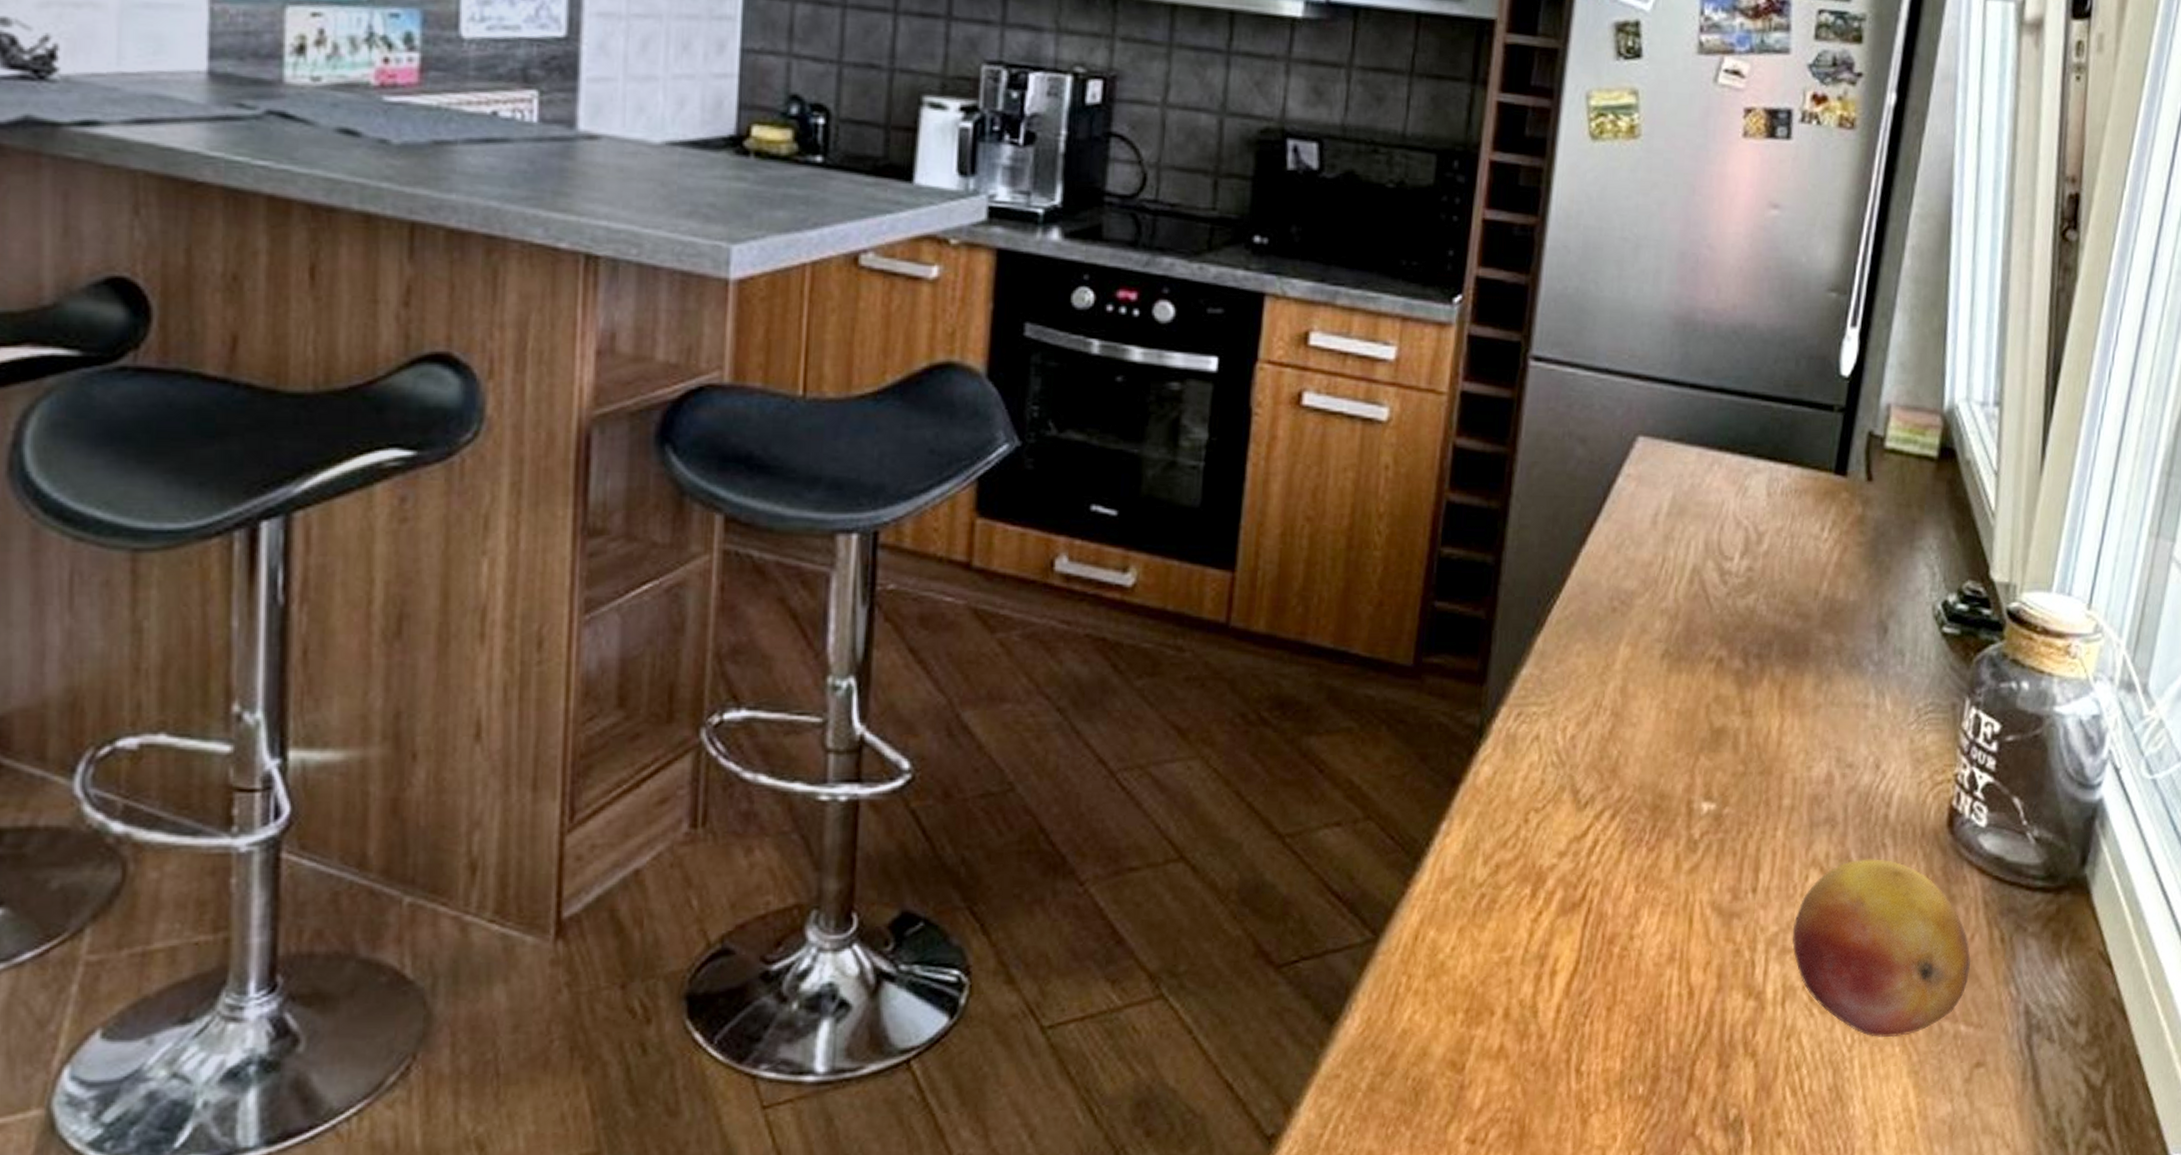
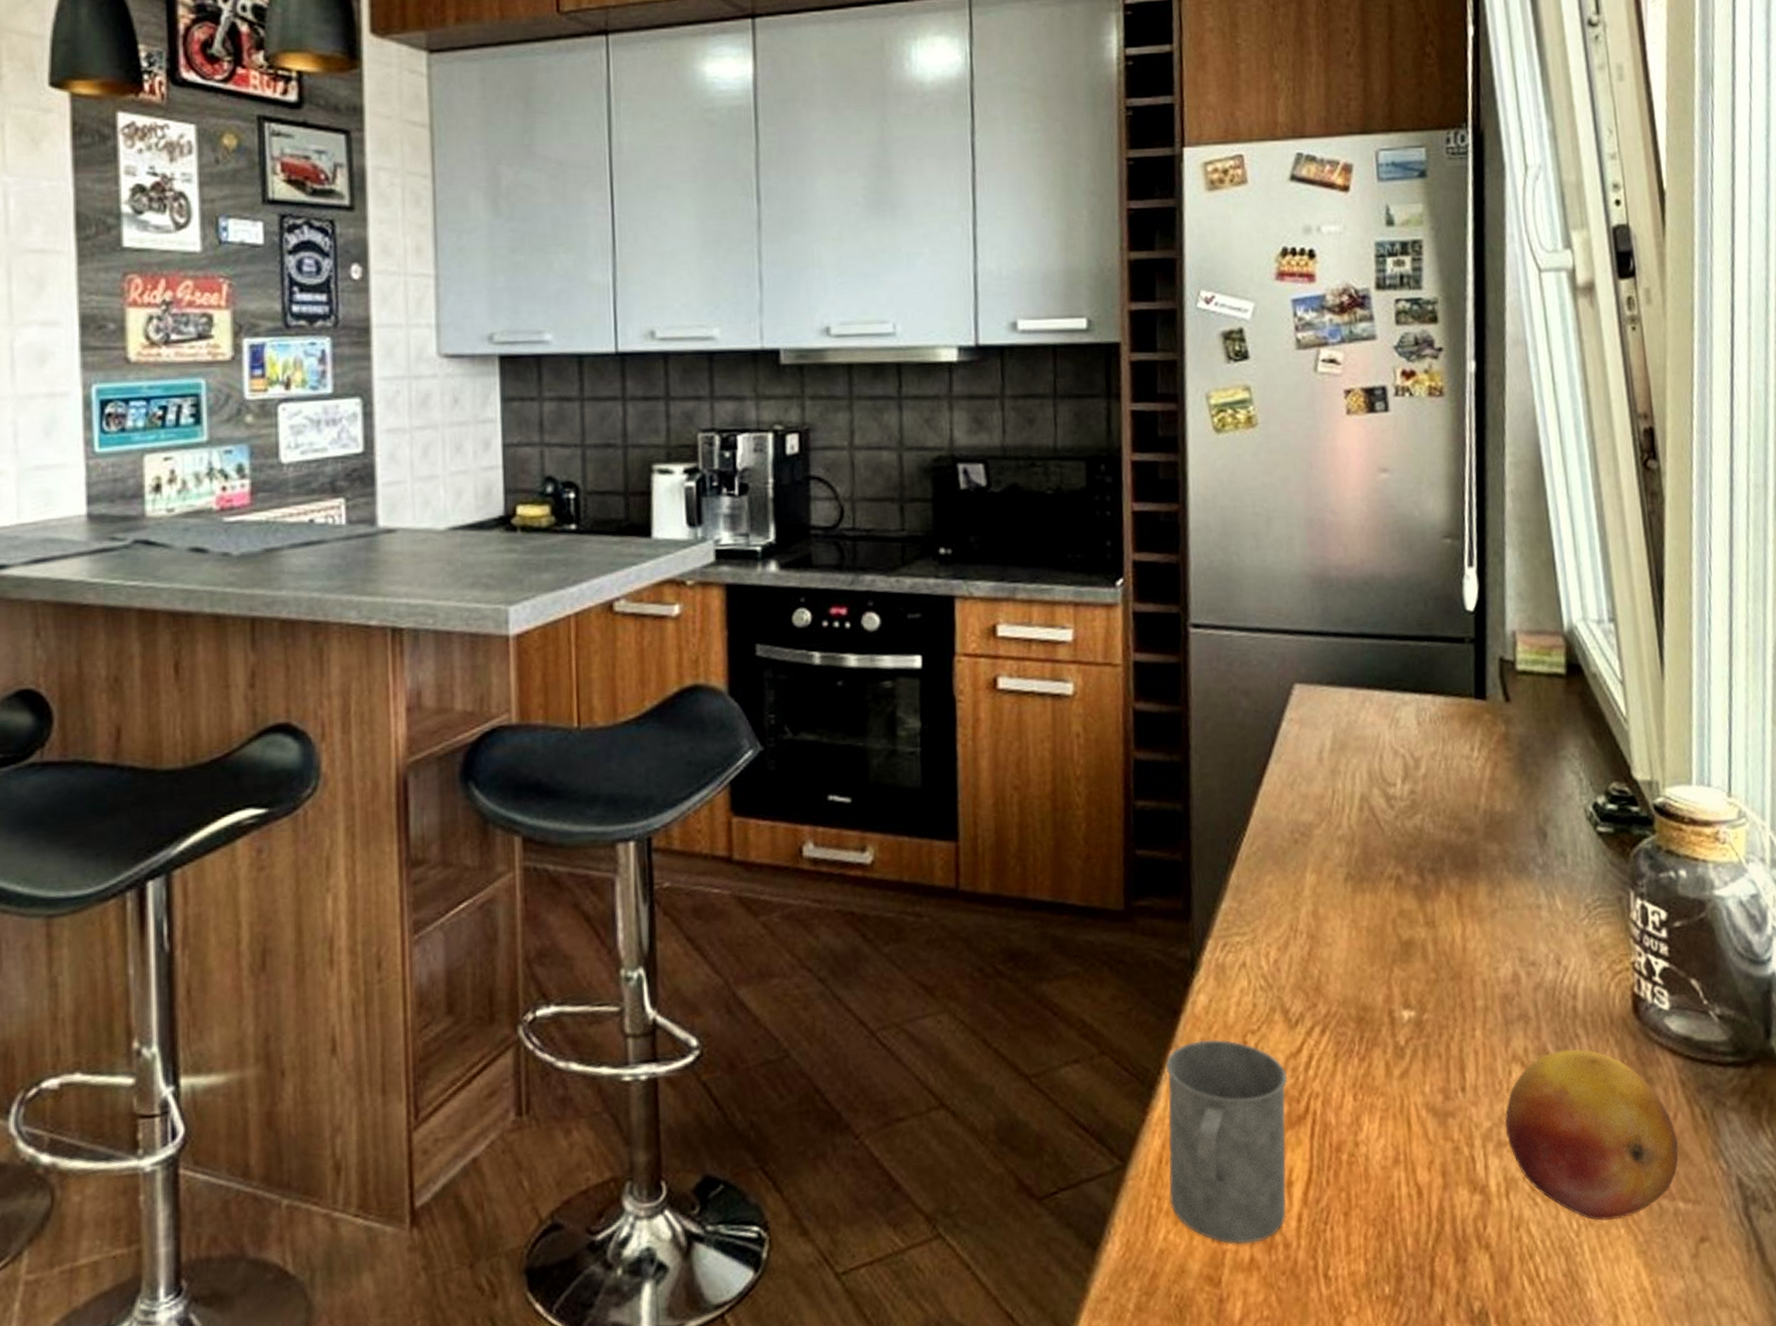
mug: none [1421,814,1568,1031] -> present [1165,1039,1288,1244]

